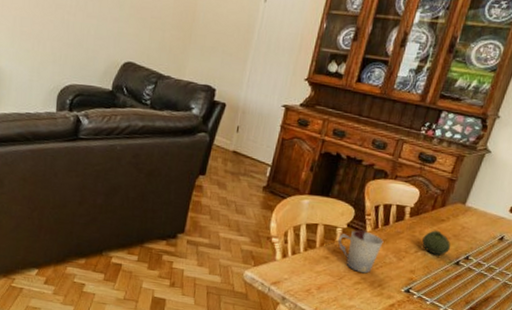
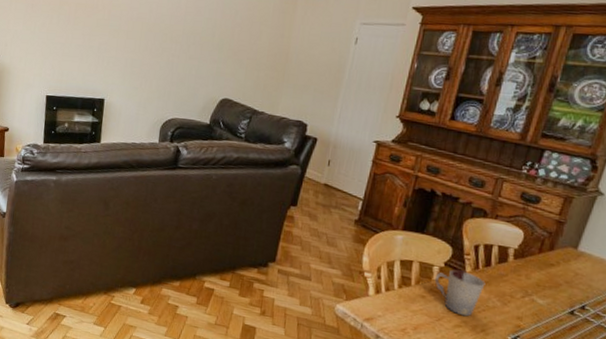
fruit: present [422,230,451,256] -> none [529,274,563,303]

